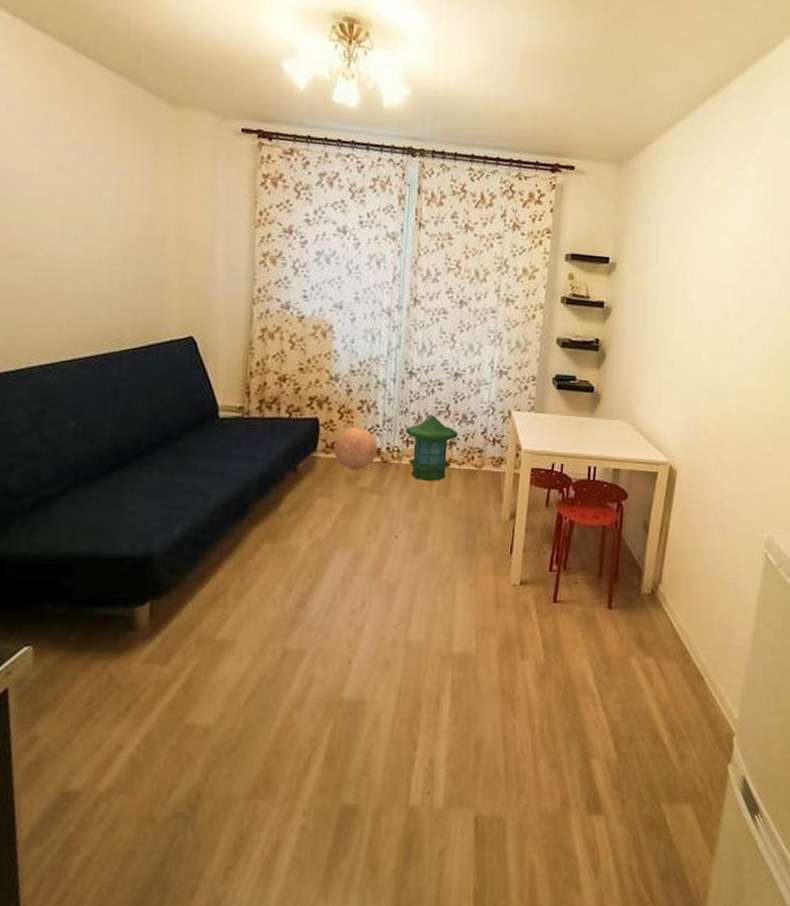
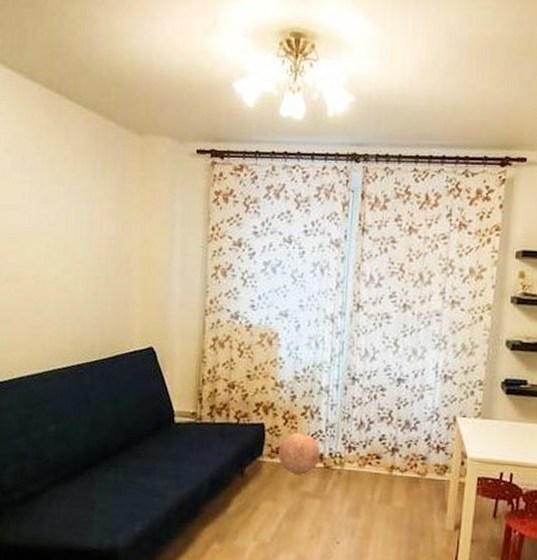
lantern: present [406,415,459,481] -> none [348,420,401,488]

